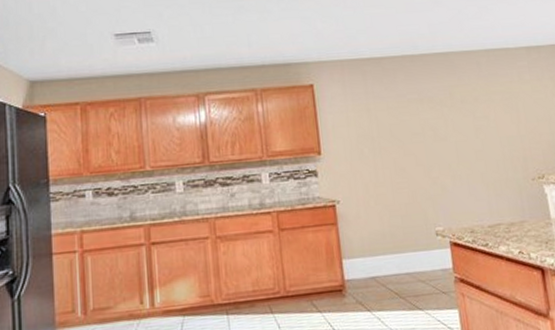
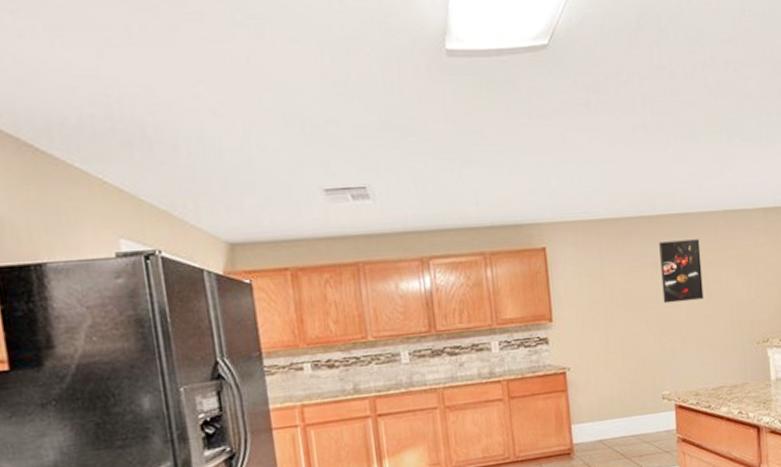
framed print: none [423,76,472,138] -> present [659,239,704,304]

